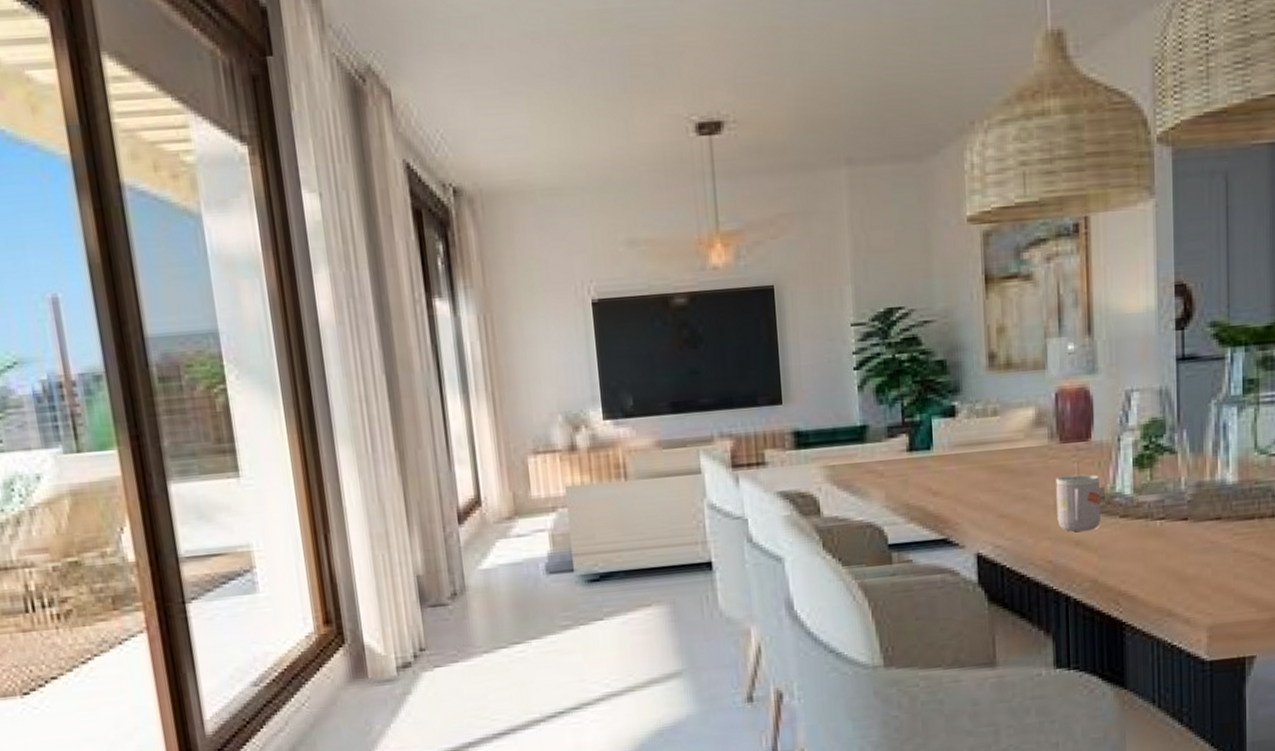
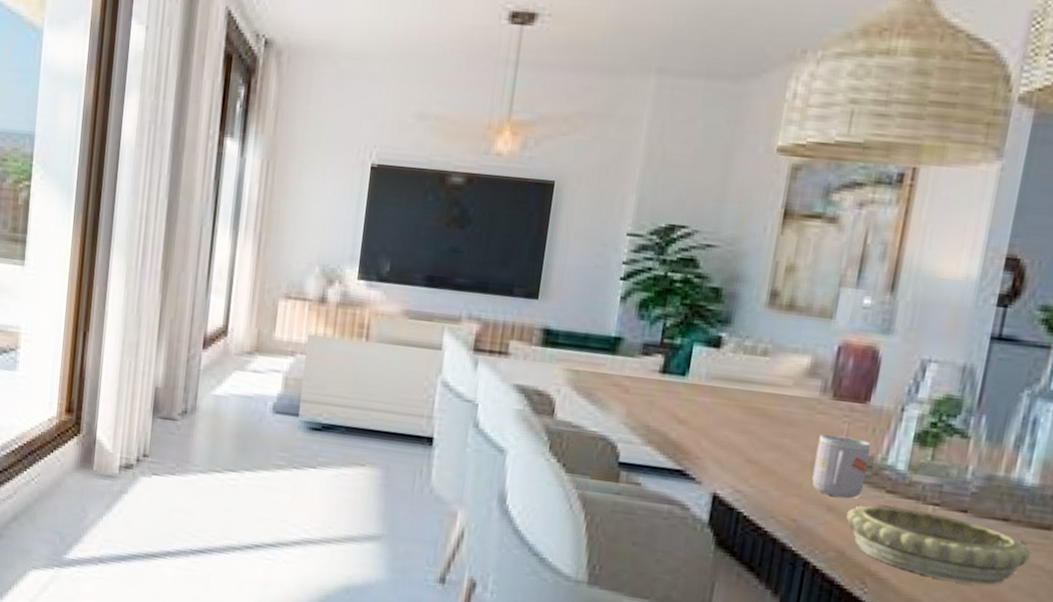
decorative bowl: none [1092,527,1244,584] -> present [846,506,1032,585]

